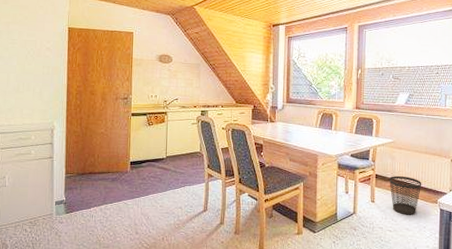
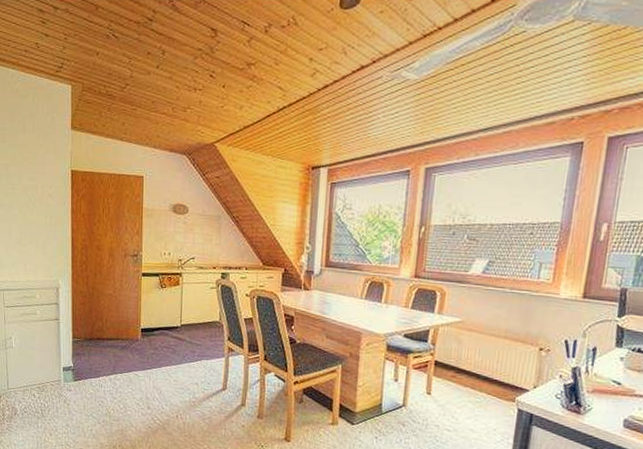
wastebasket: present [389,175,422,215] -> none [452,363,497,414]

